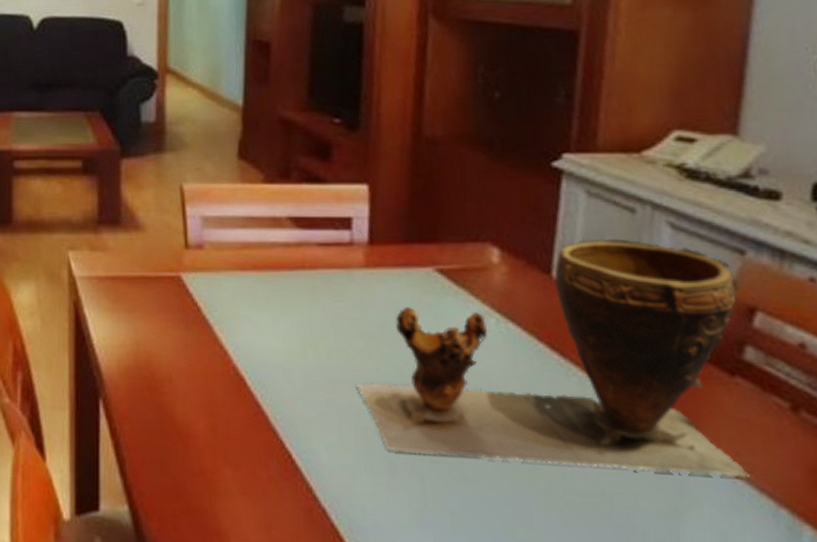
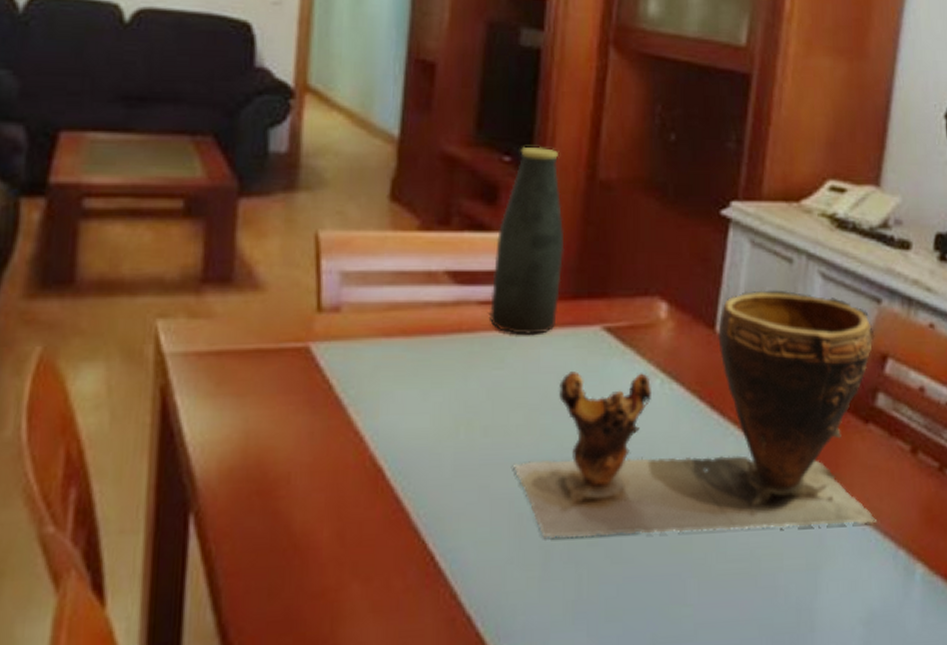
bottle: none [328,109,395,274] -> present [488,146,565,336]

